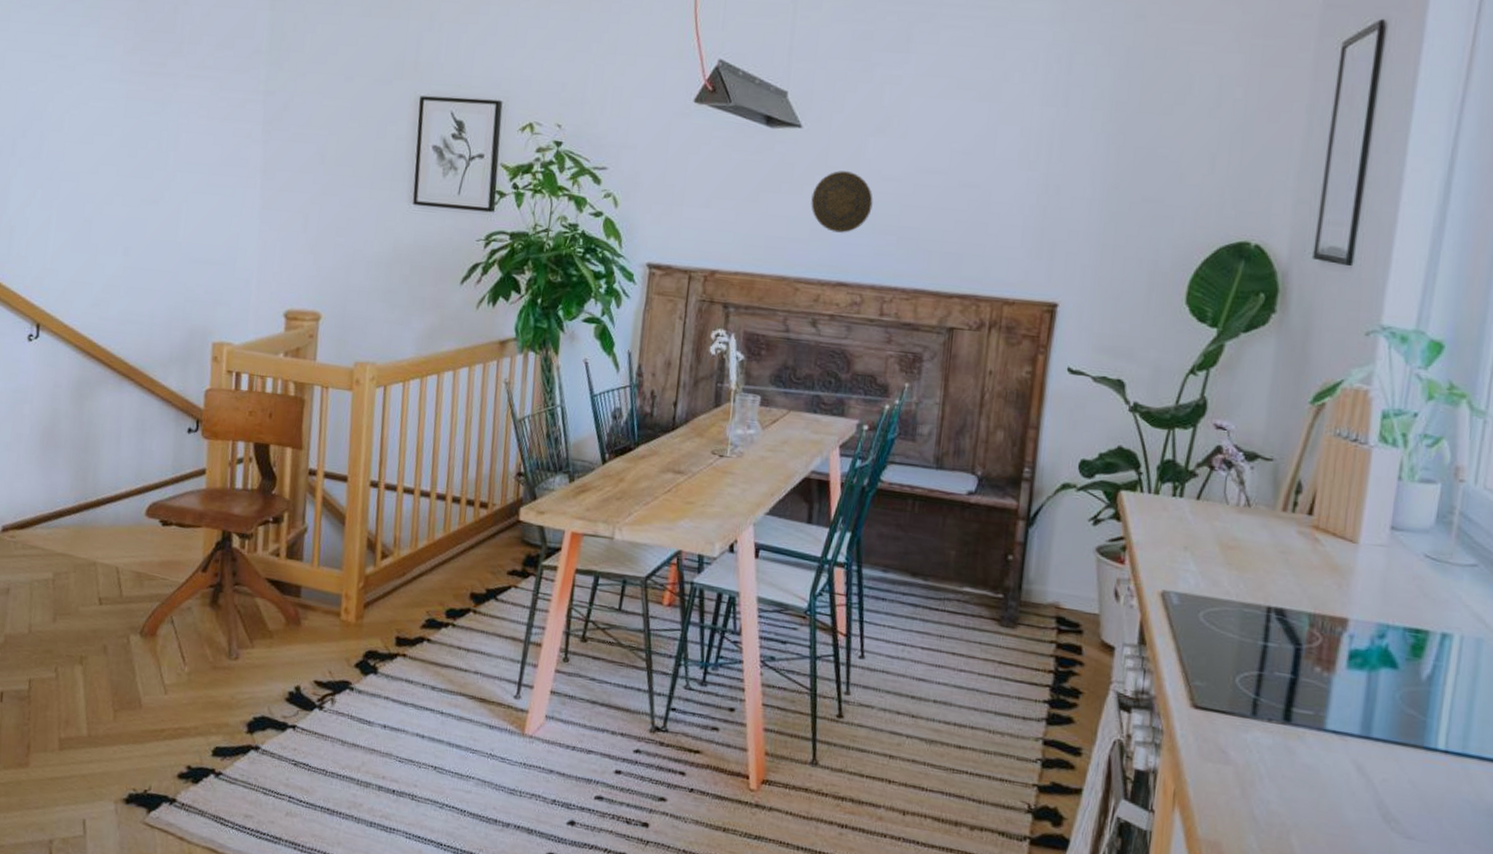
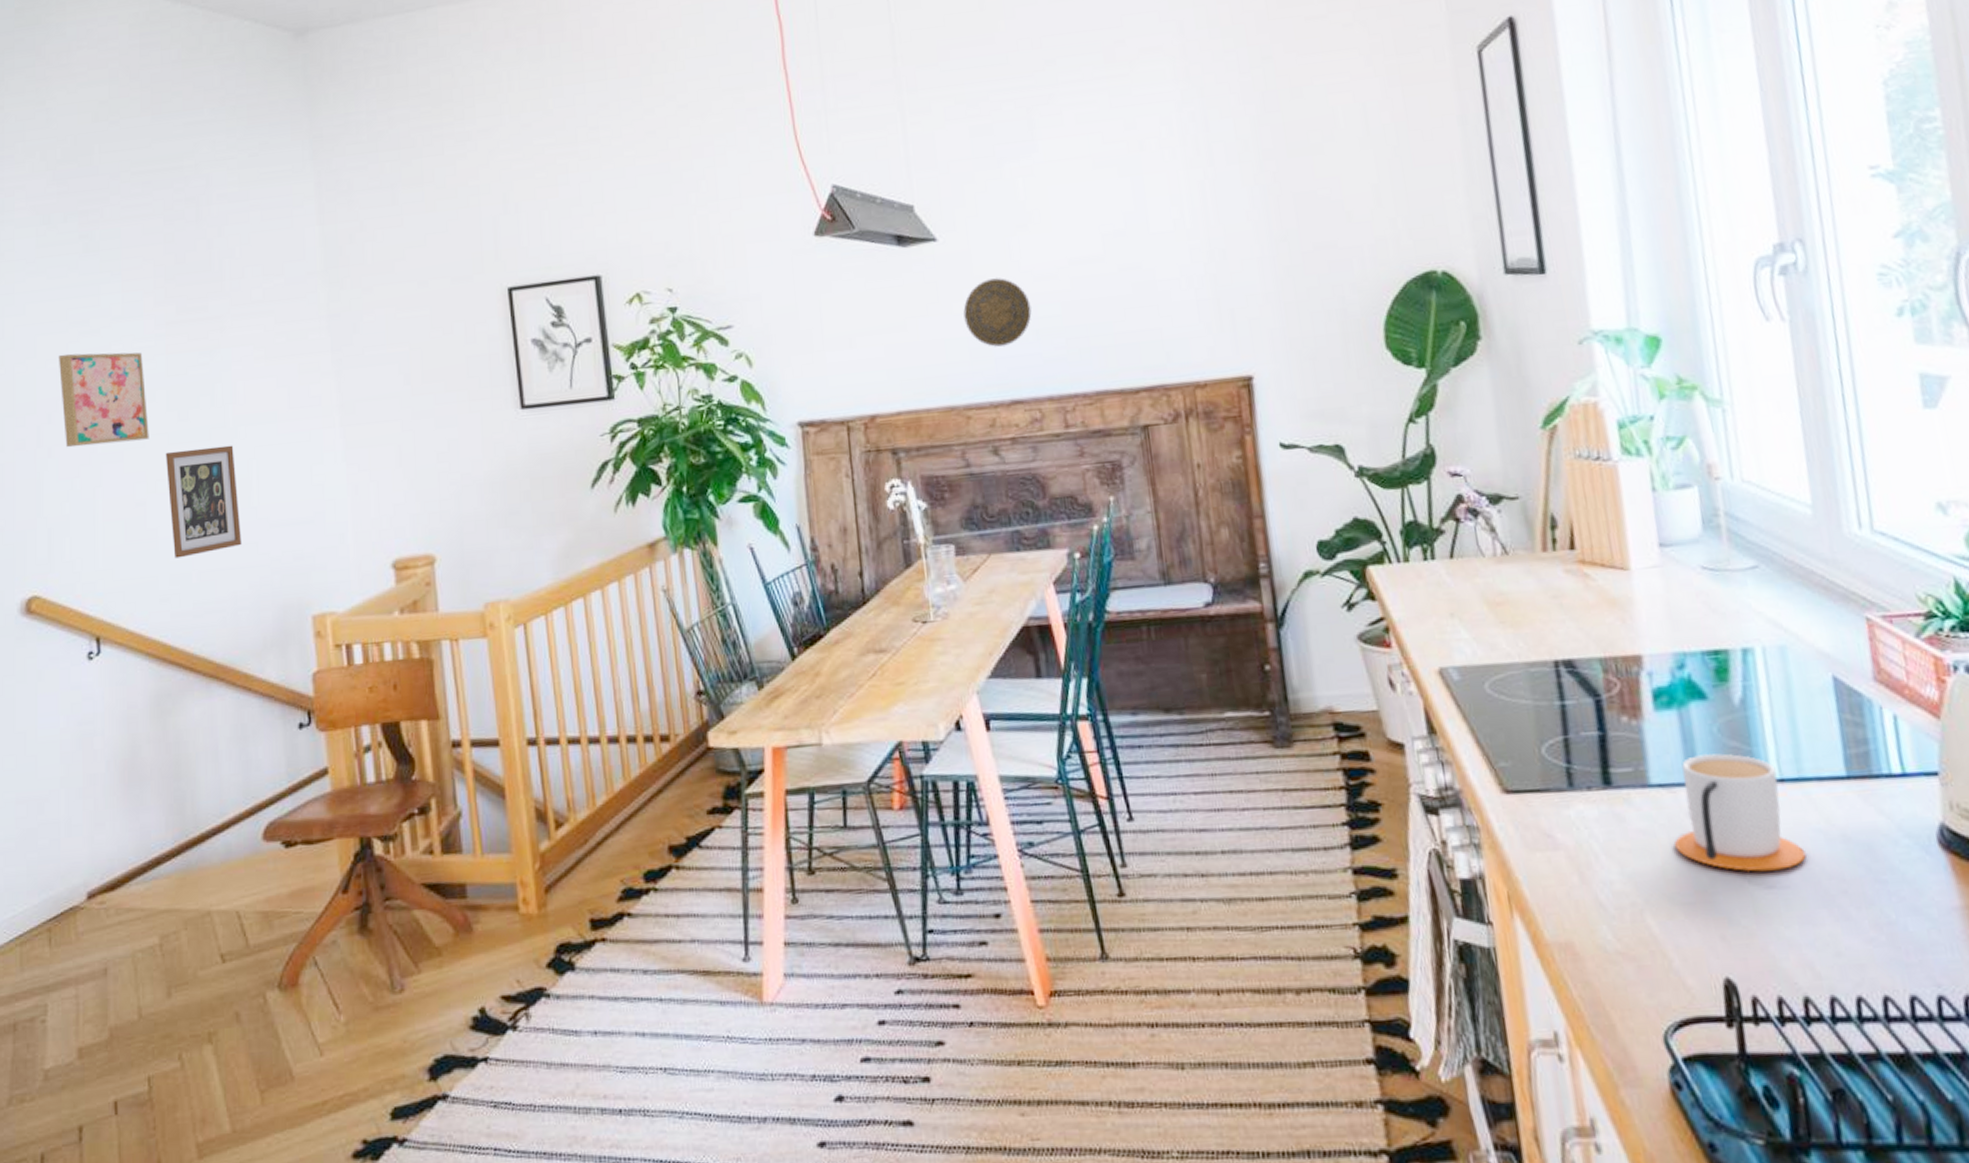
wall art: none [34,81,107,168] -> present [58,352,149,448]
picture frame: none [108,181,170,273] -> present [165,445,242,559]
mug: none [1334,714,1450,826] -> present [1674,753,1806,872]

